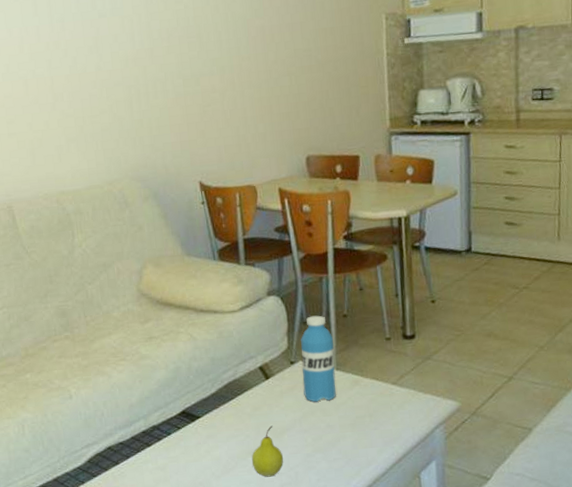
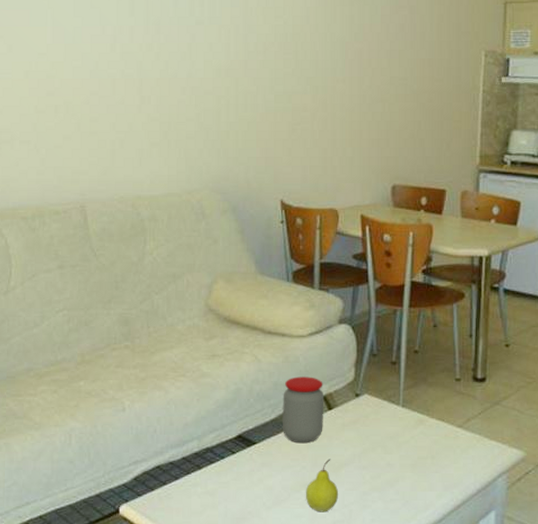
jar: none [220,349,263,414] -> present [283,376,324,444]
water bottle: present [301,315,337,402] -> none [366,348,401,438]

